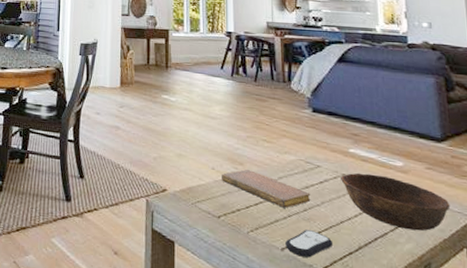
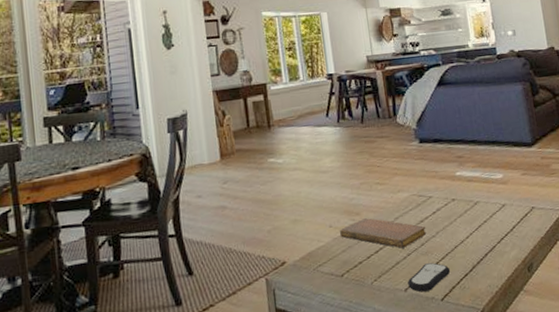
bowl: present [341,172,451,231] -> none [451,191,544,238]

